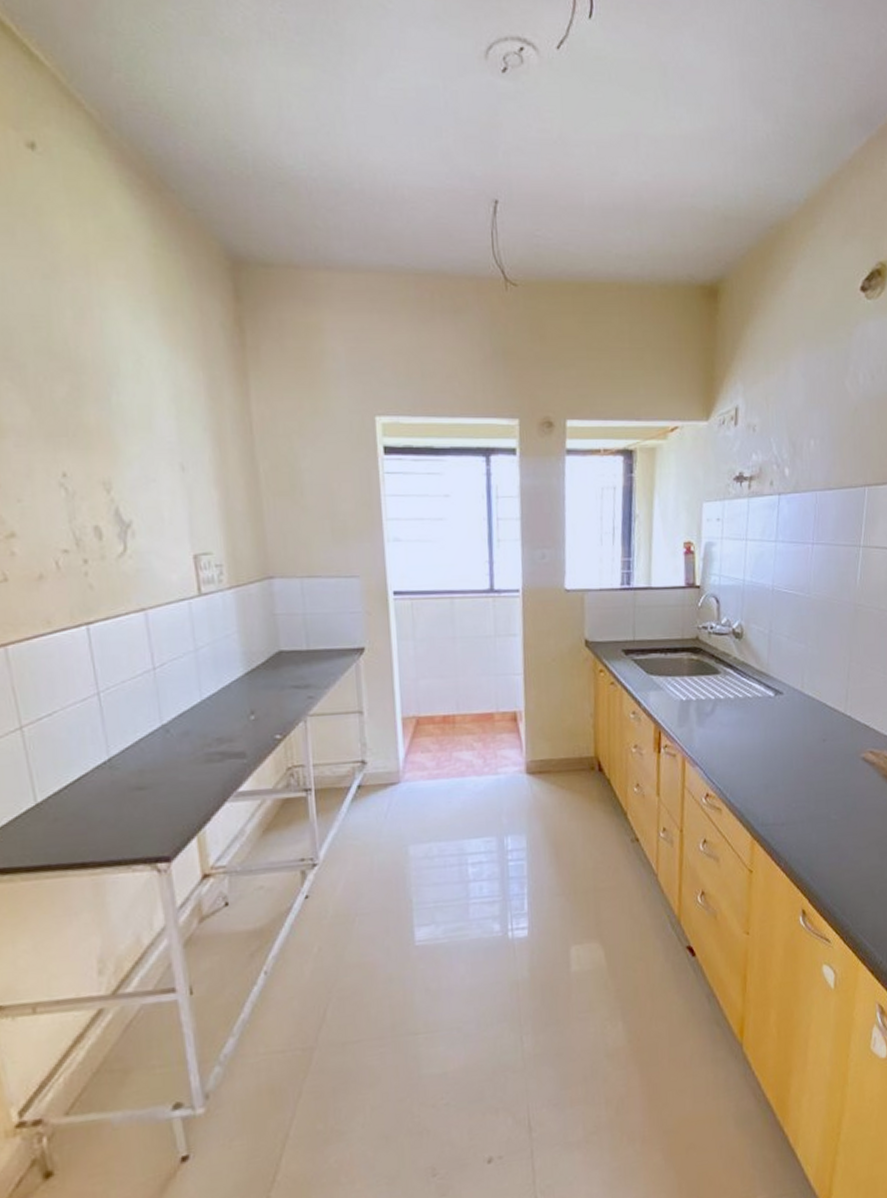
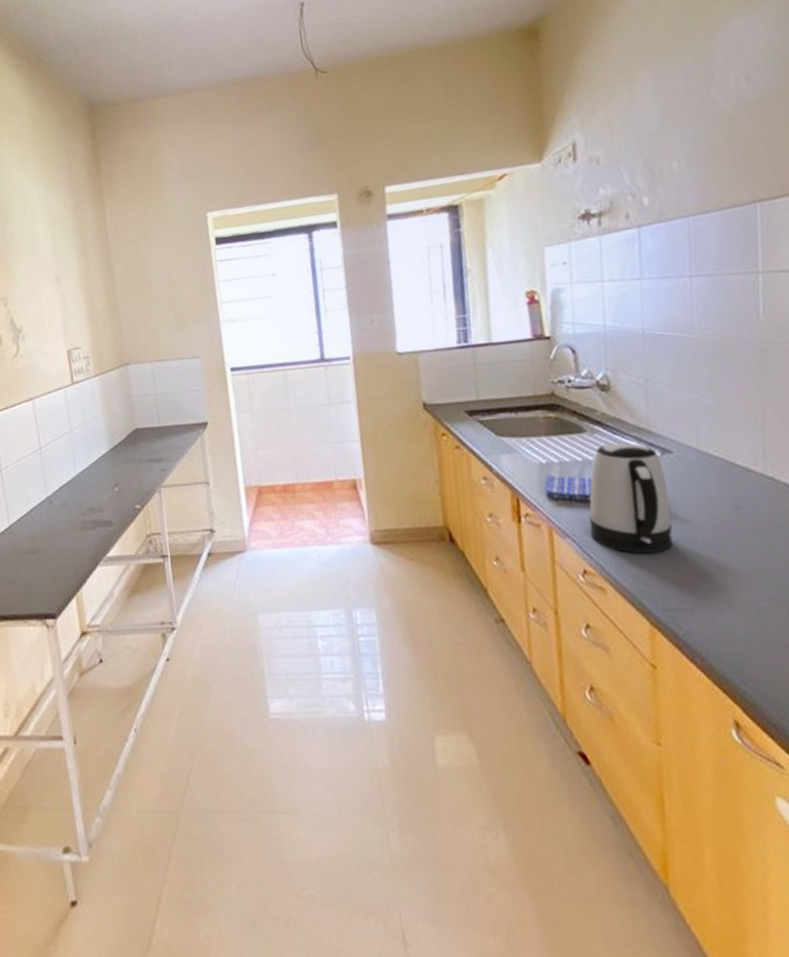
dish towel: none [682,710,721,735] -> present [544,474,593,502]
kettle: none [714,684,777,779] -> present [589,442,673,554]

